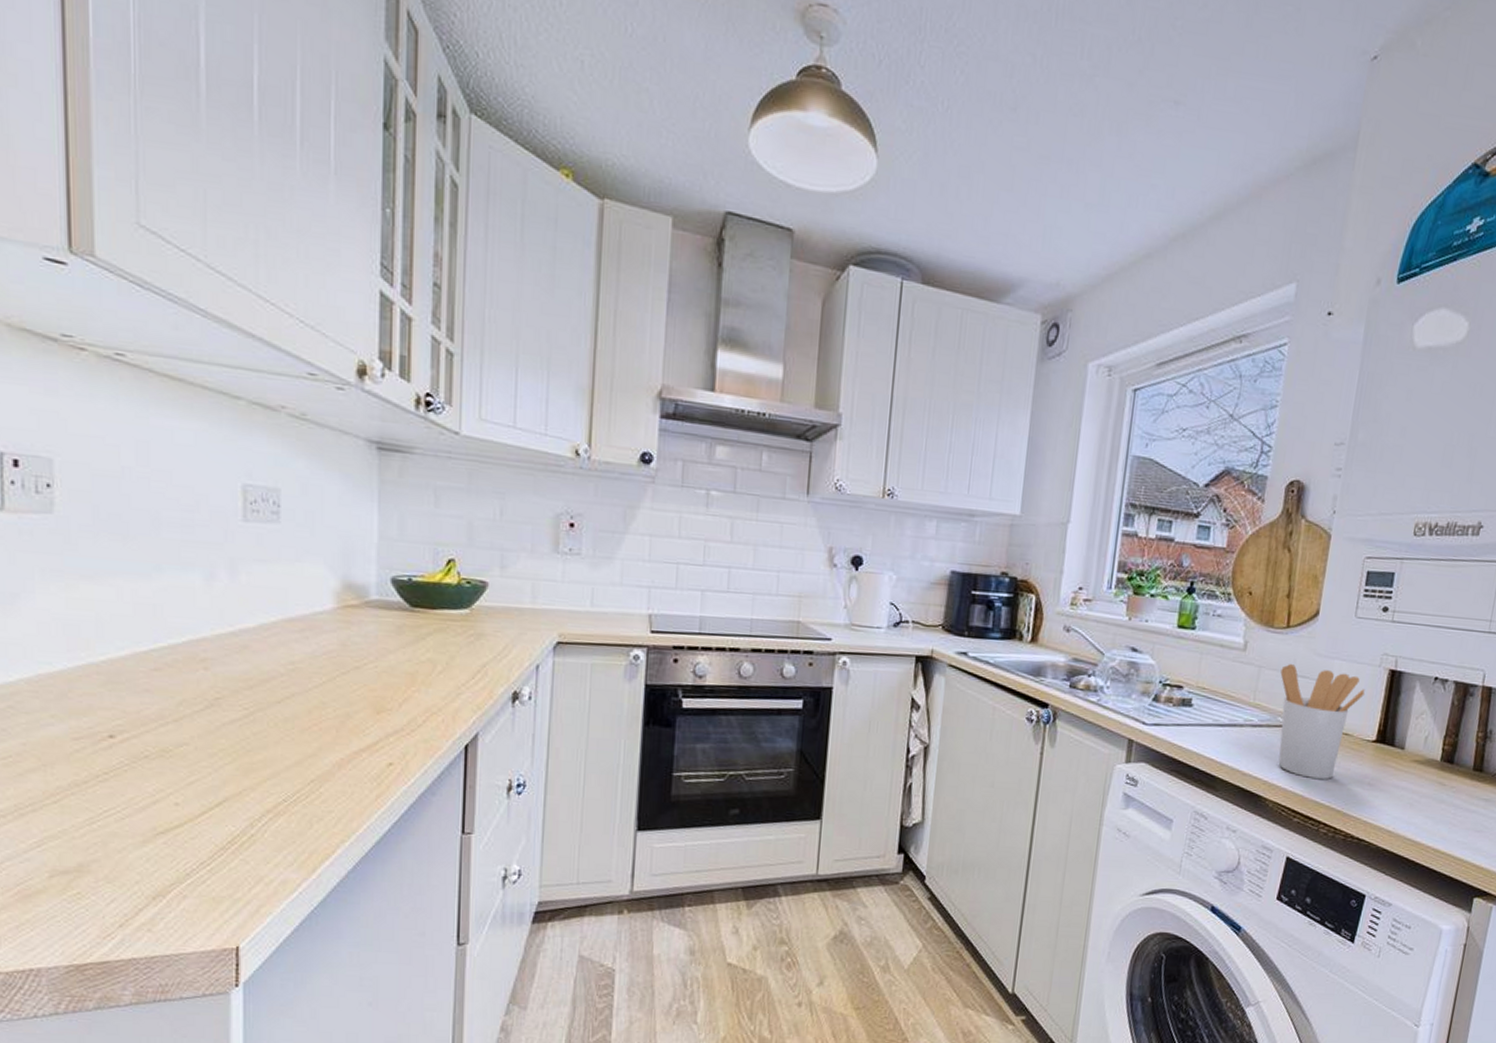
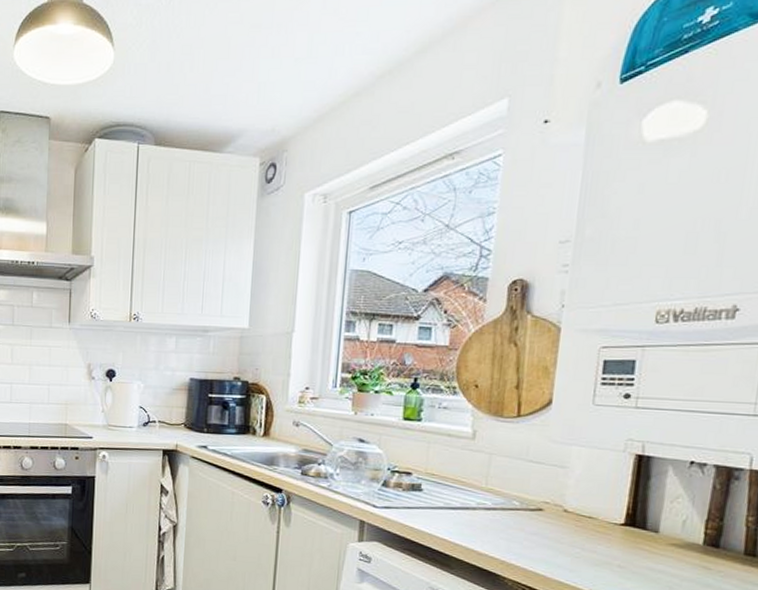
utensil holder: present [1278,664,1365,780] -> none [513,451,609,561]

